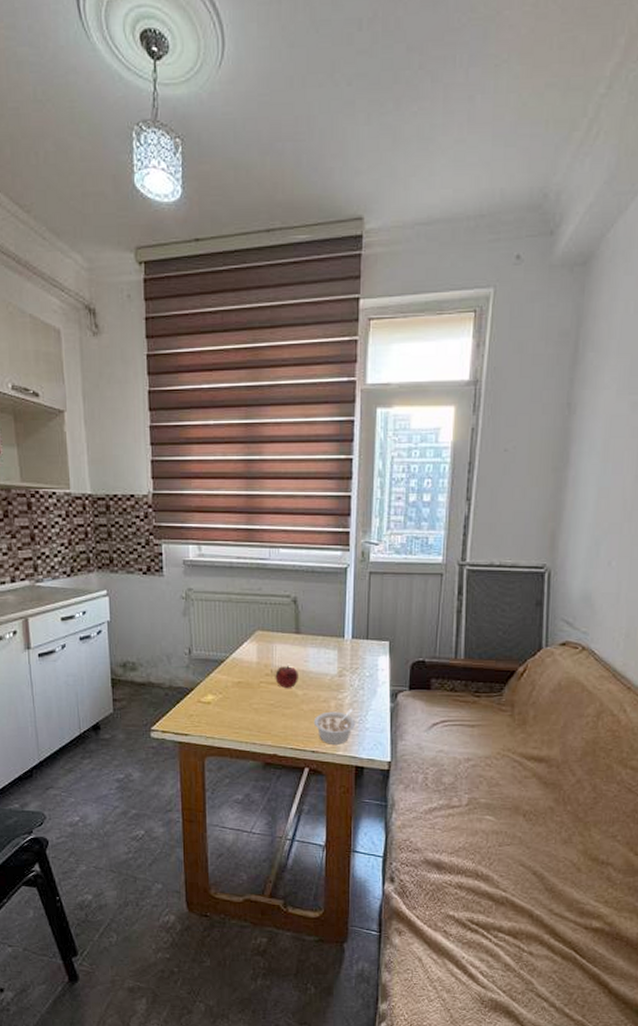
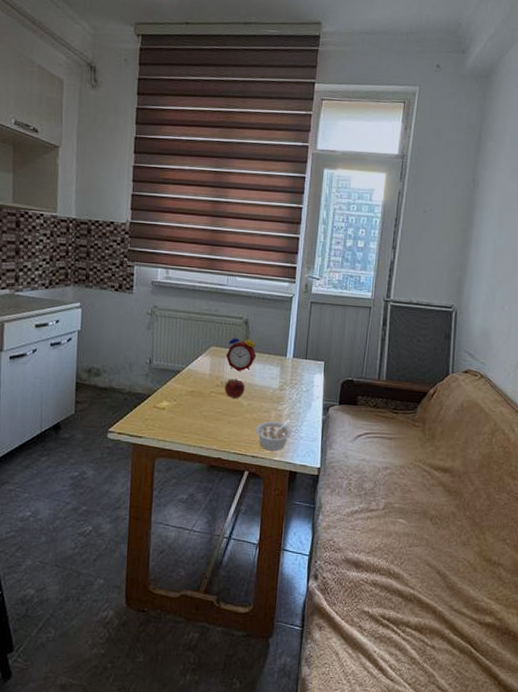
alarm clock: none [274,613,310,657] -> present [225,332,257,371]

